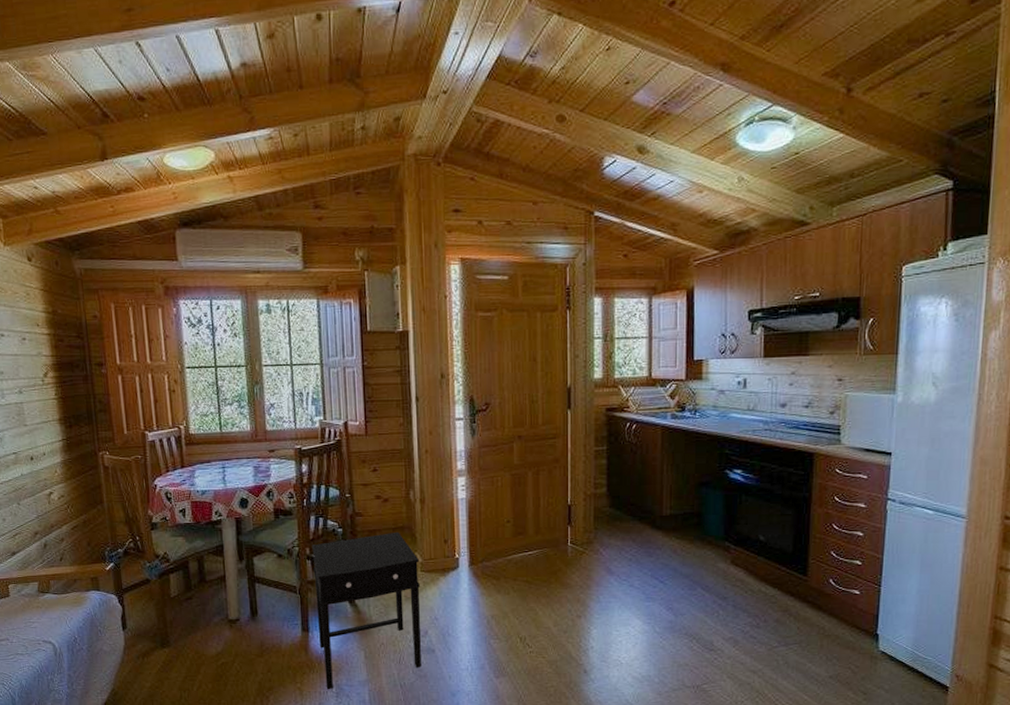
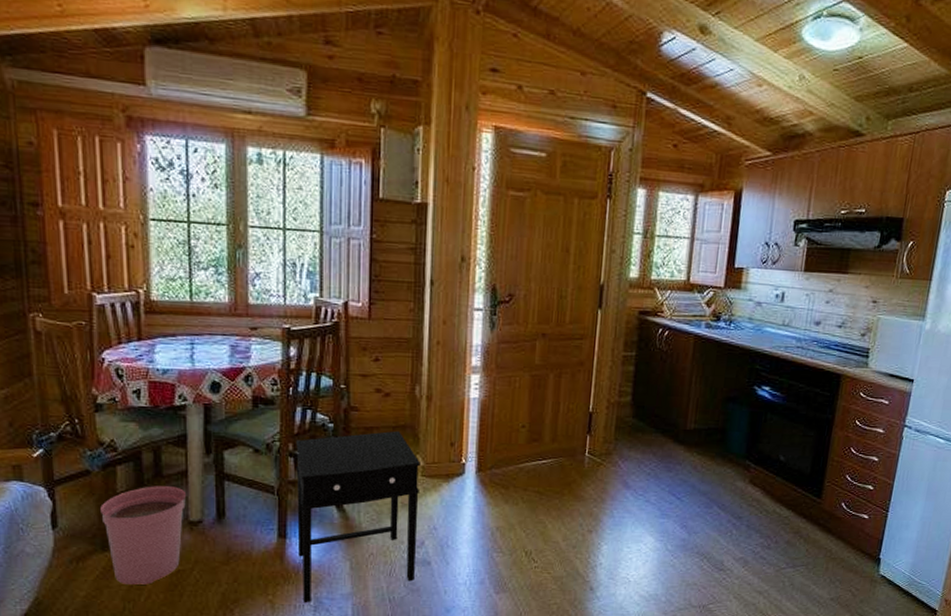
plant pot: none [159,590,225,677] -> present [100,486,186,586]

